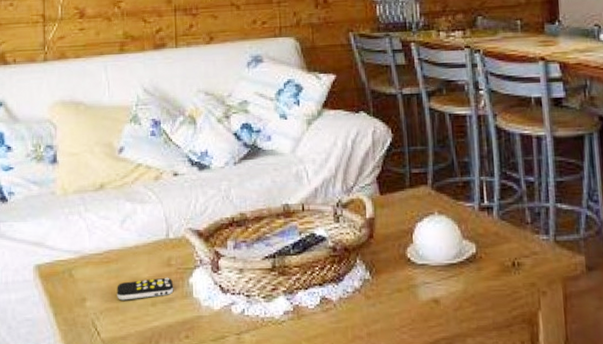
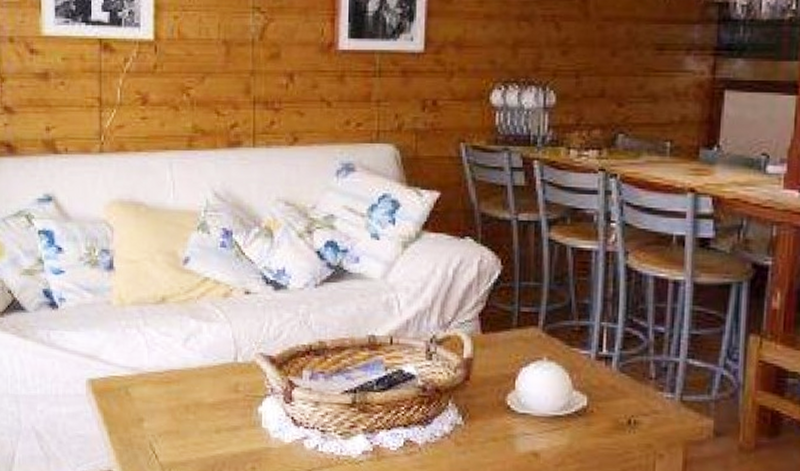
remote control: present [117,277,174,301] -> none [177,403,241,425]

